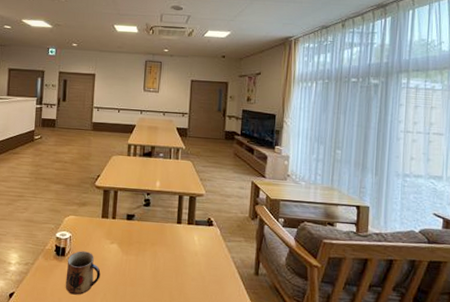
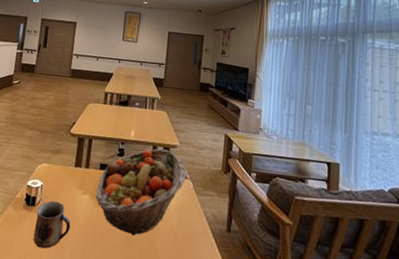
fruit basket: none [124,198,214,281] -> present [96,148,187,236]

